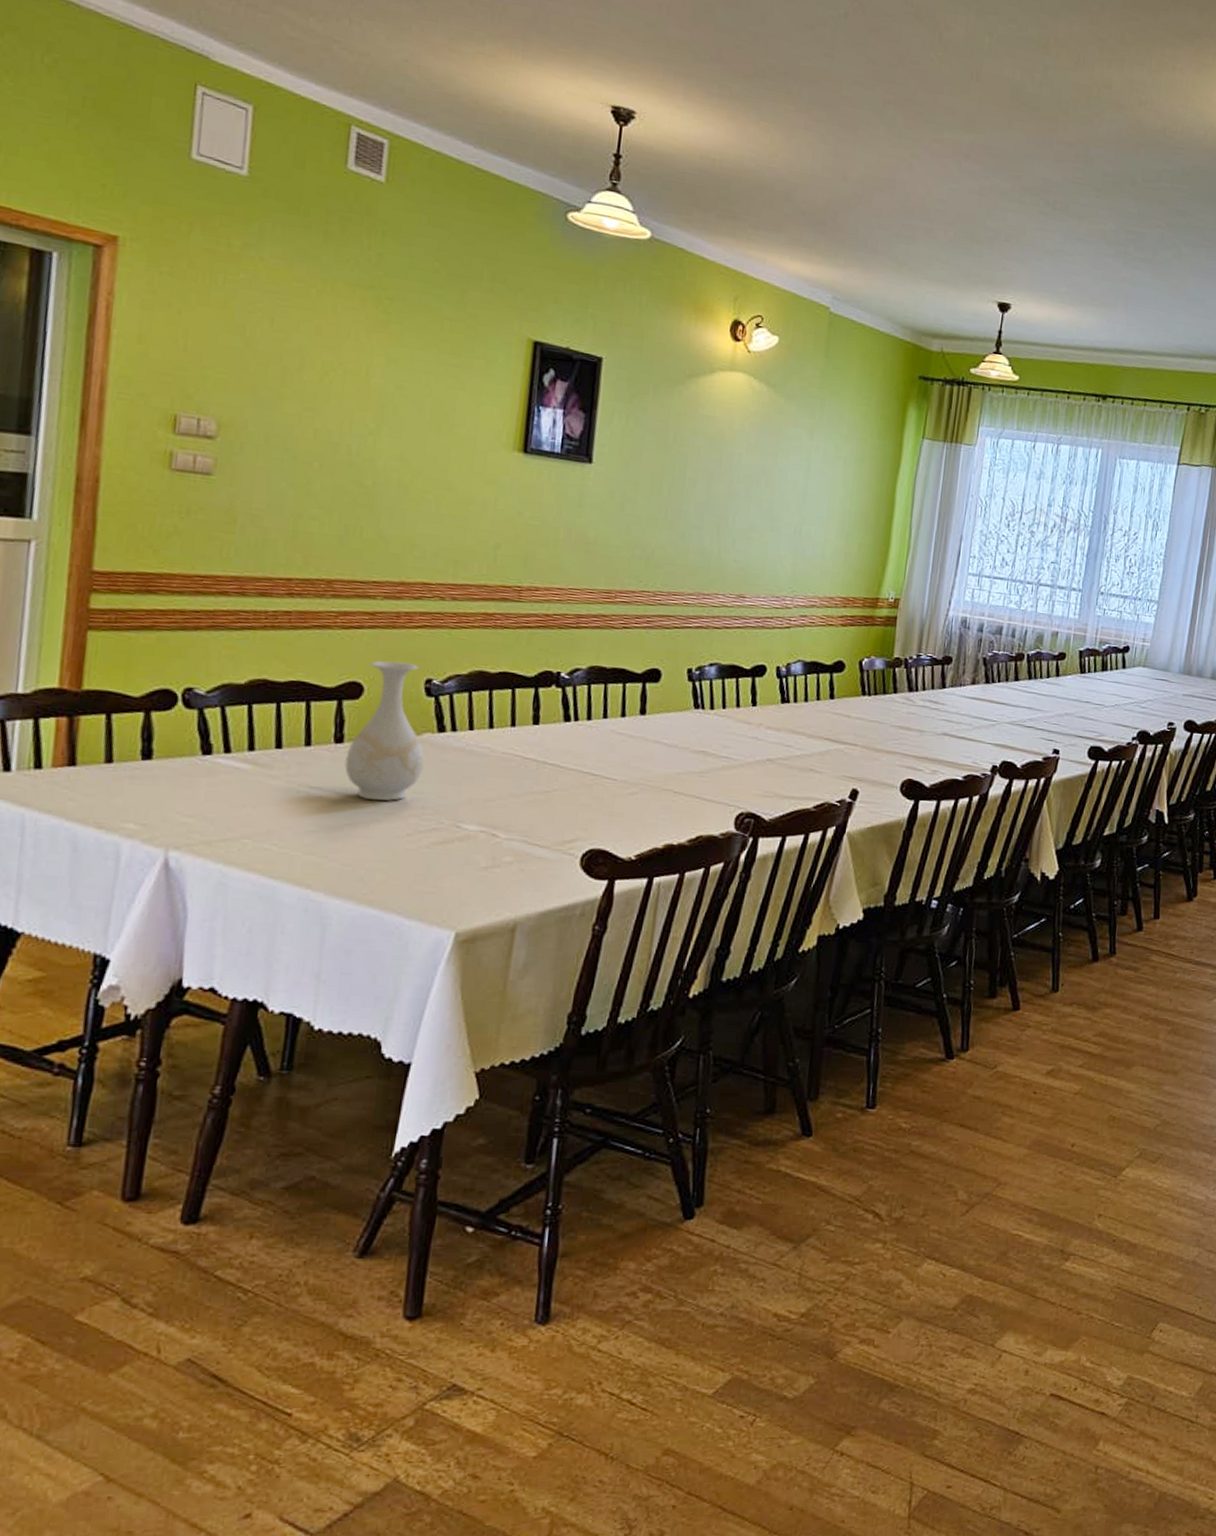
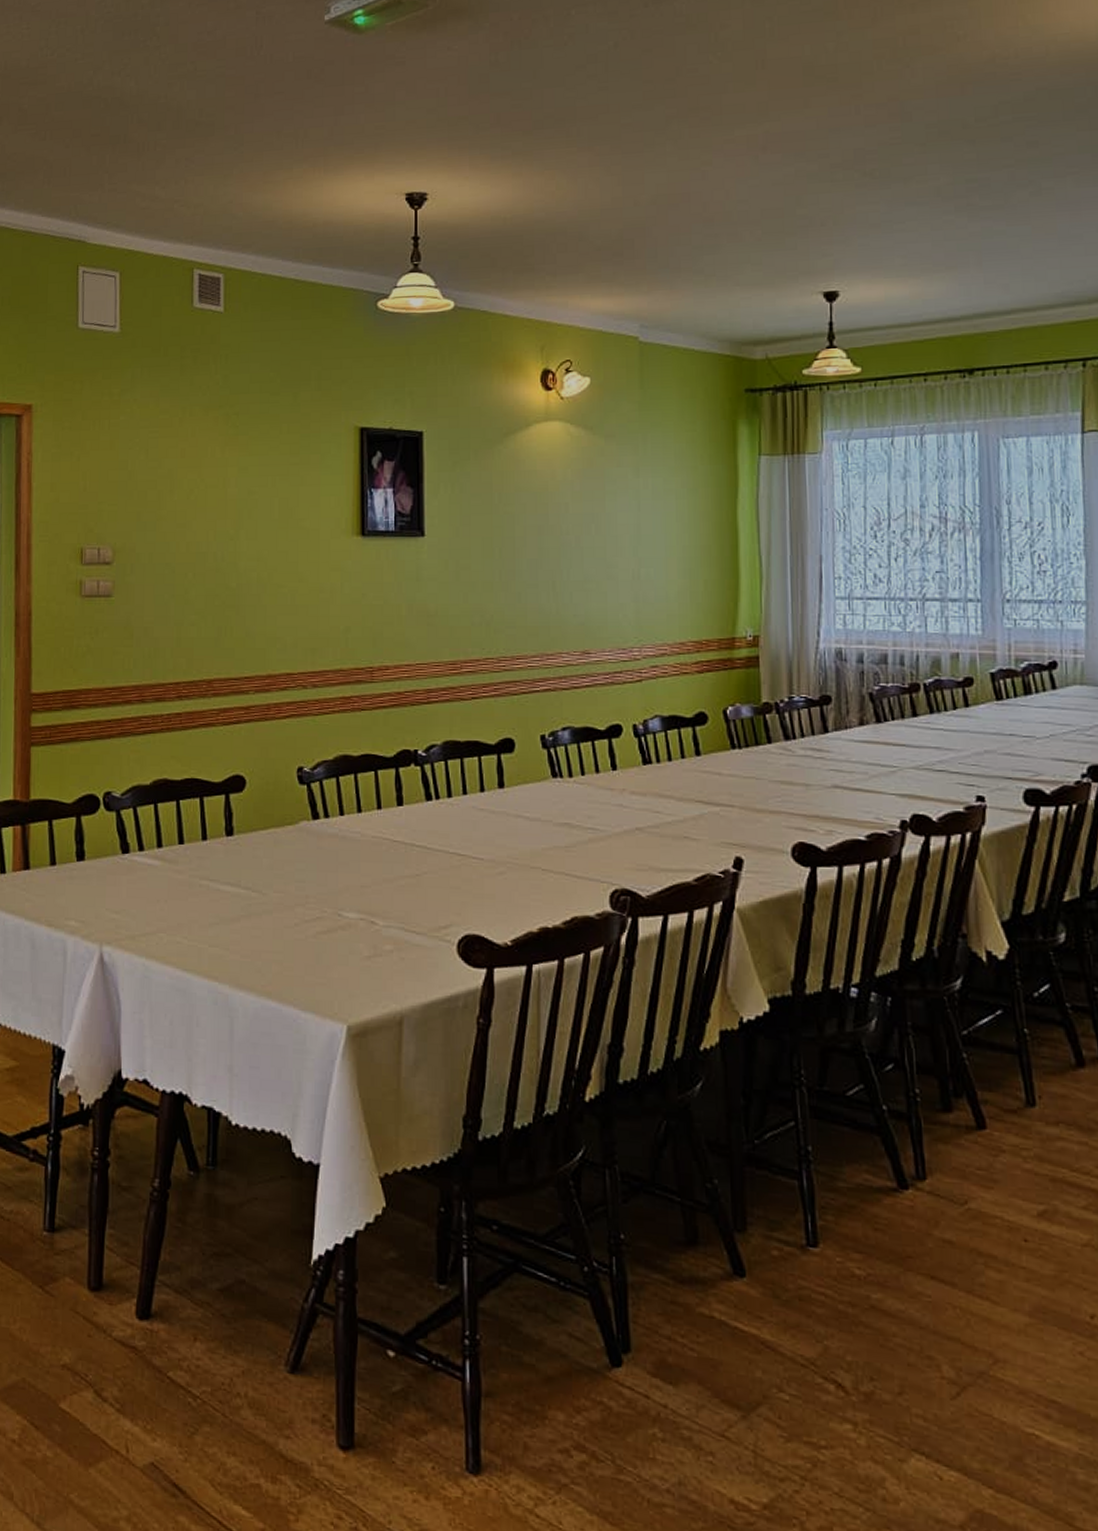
vase: present [345,660,424,801] -> none [236,752,303,892]

